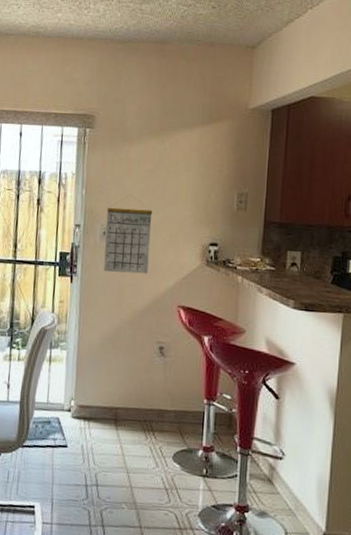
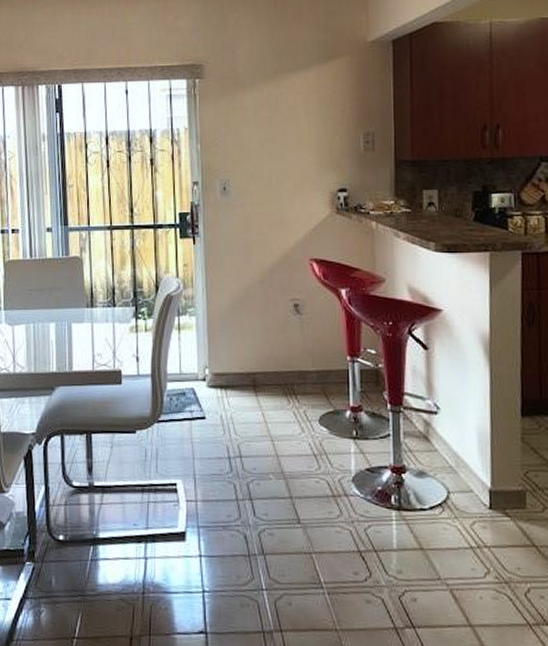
calendar: present [103,195,153,274] -> none [225,145,275,230]

